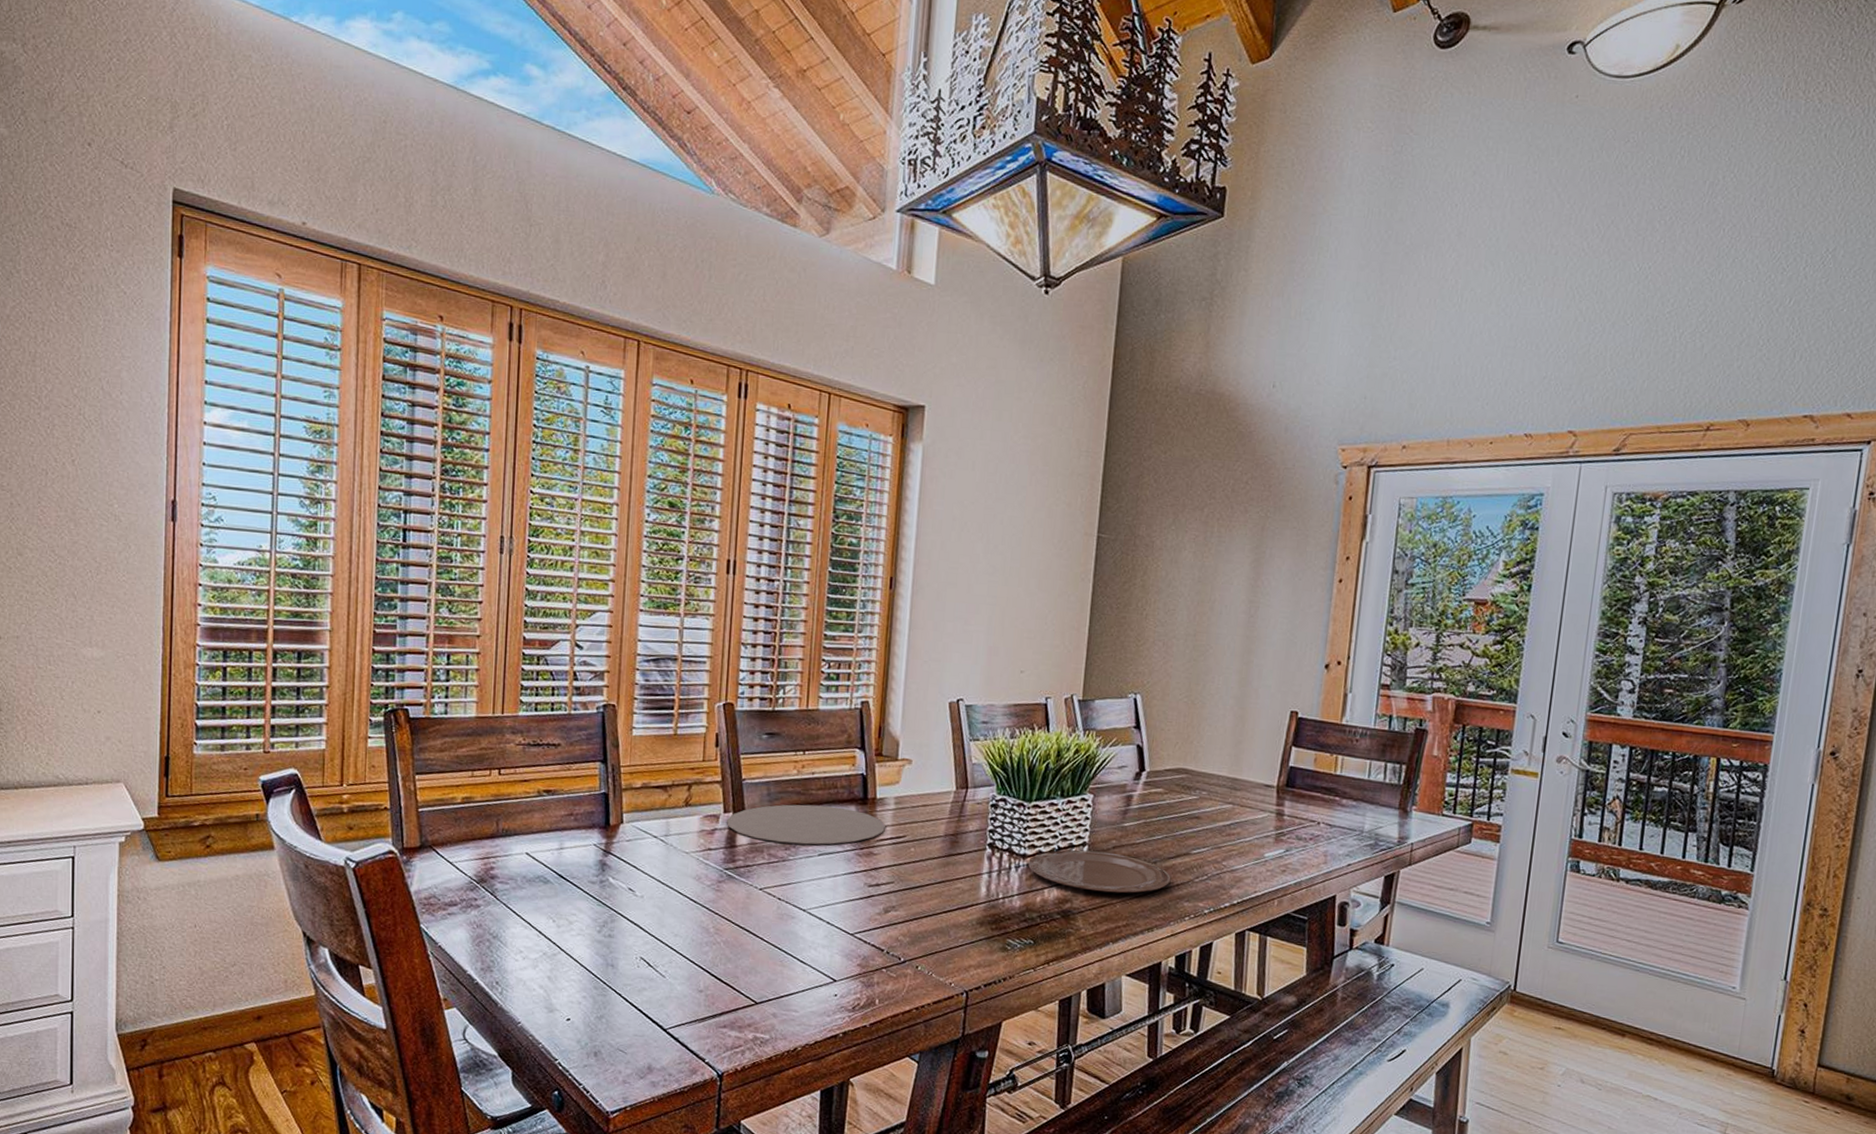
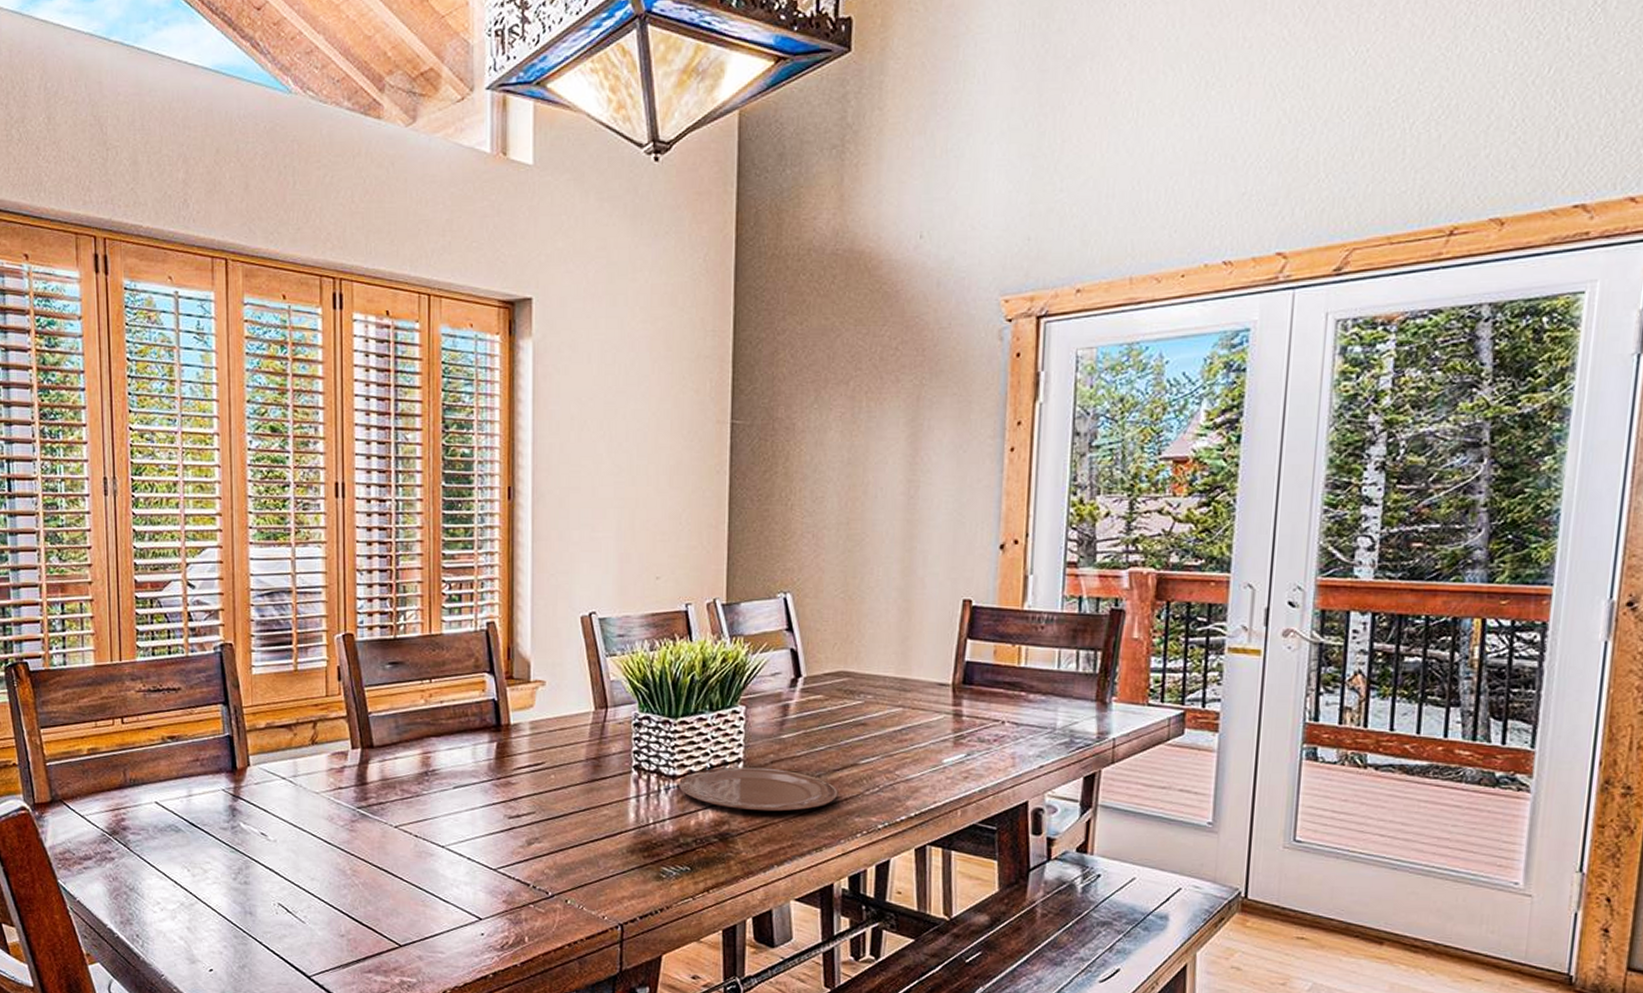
placemat: present [726,804,886,845] -> none [355,735,523,778]

